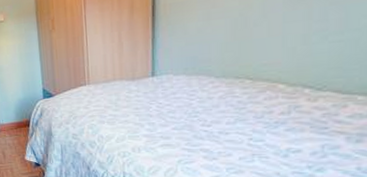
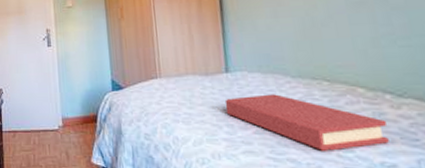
hardback book: none [148,94,301,141] -> present [224,94,389,151]

